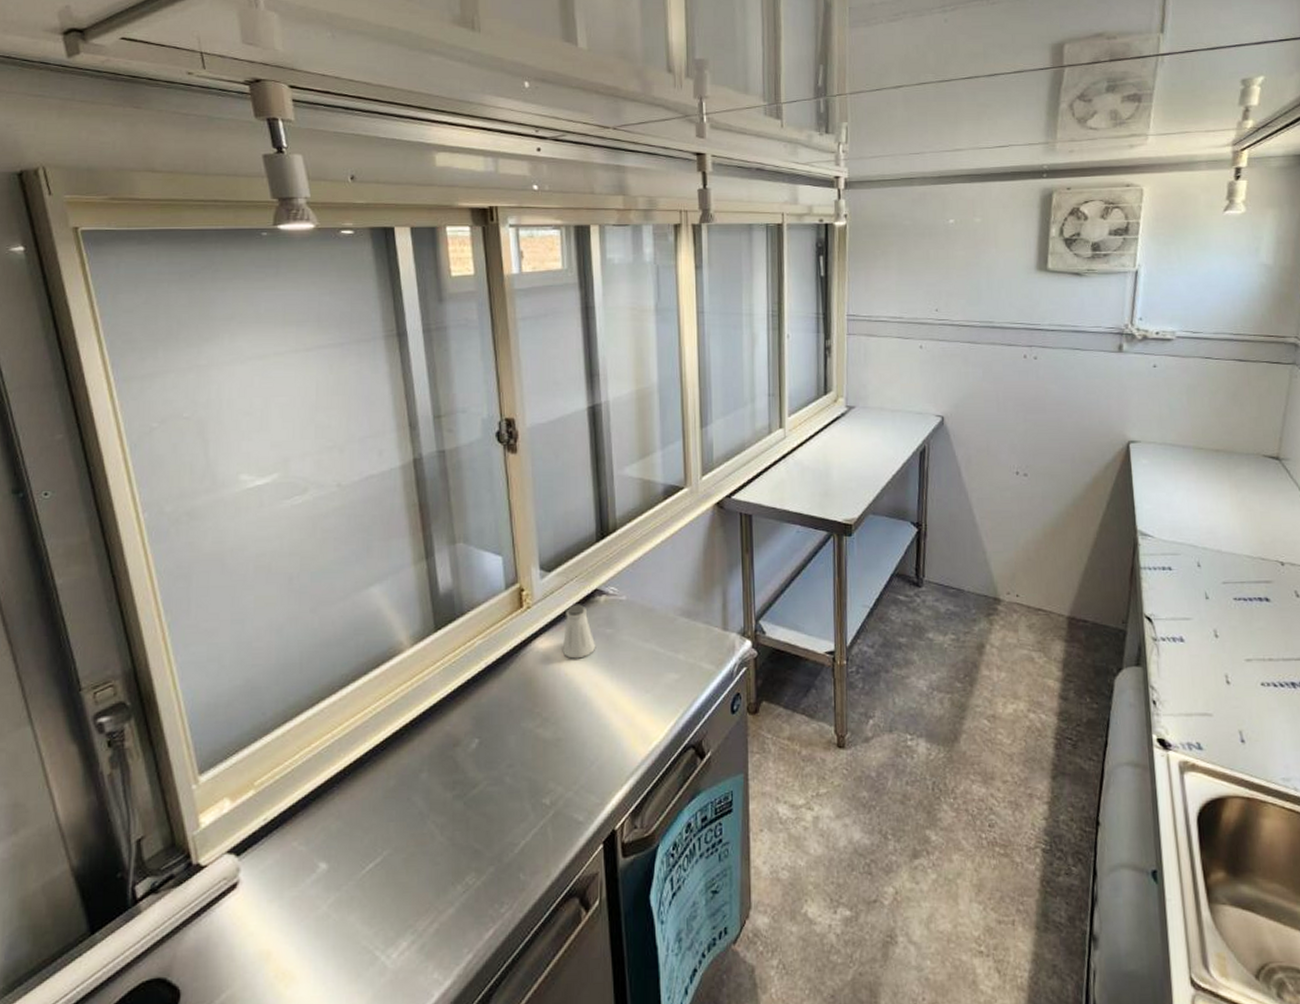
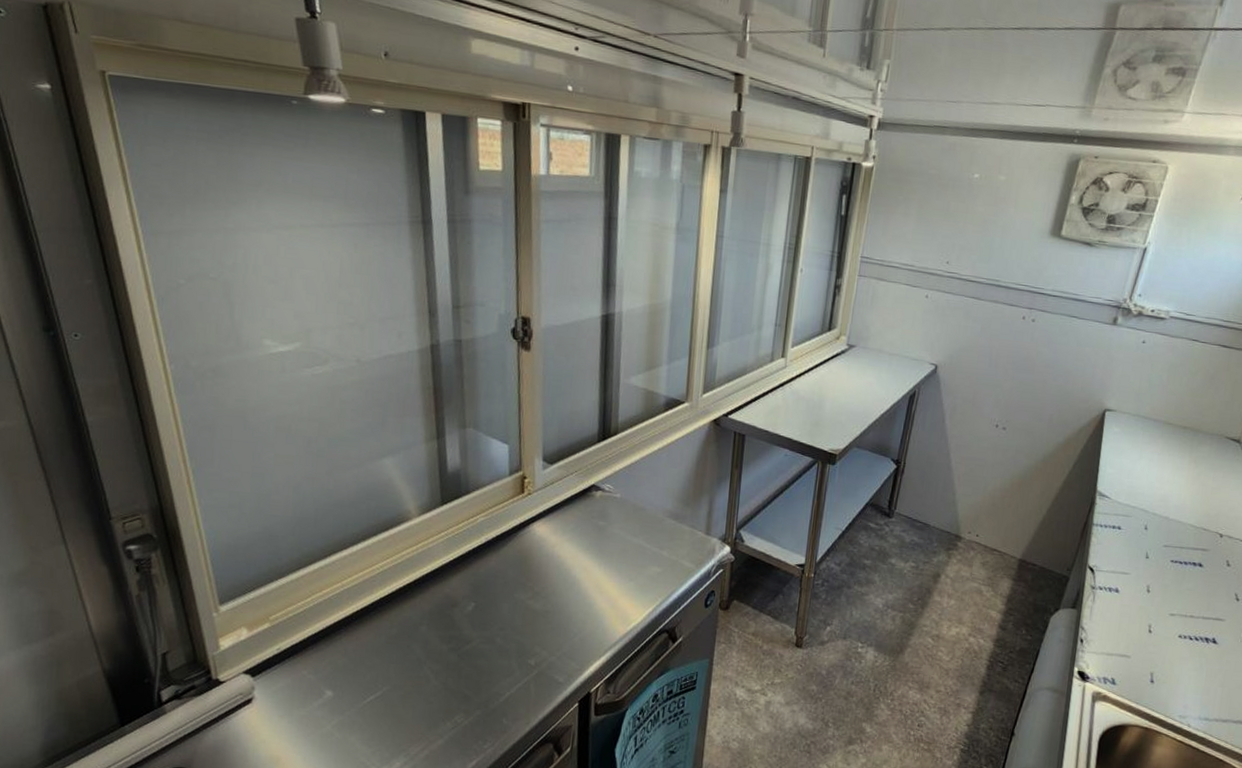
saltshaker: present [562,604,596,659] -> none [557,496,589,545]

